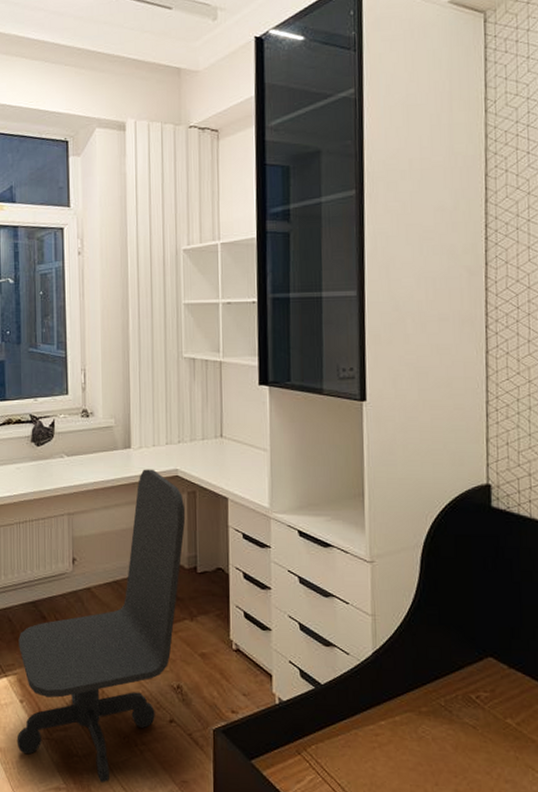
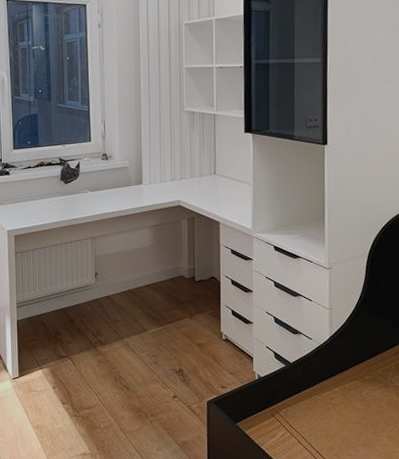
office chair: present [16,469,186,782] -> none [50,200,186,447]

